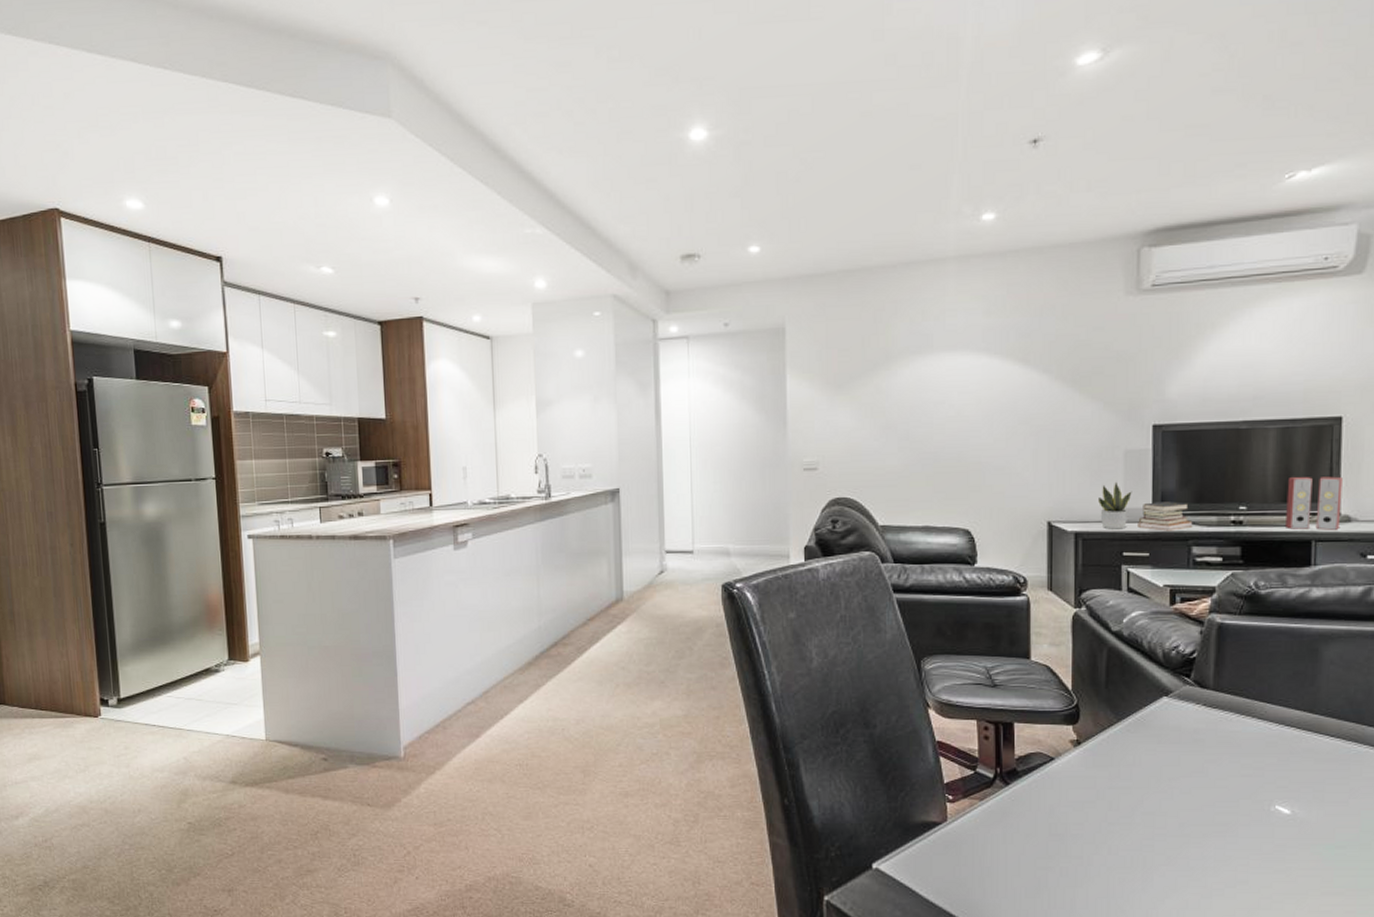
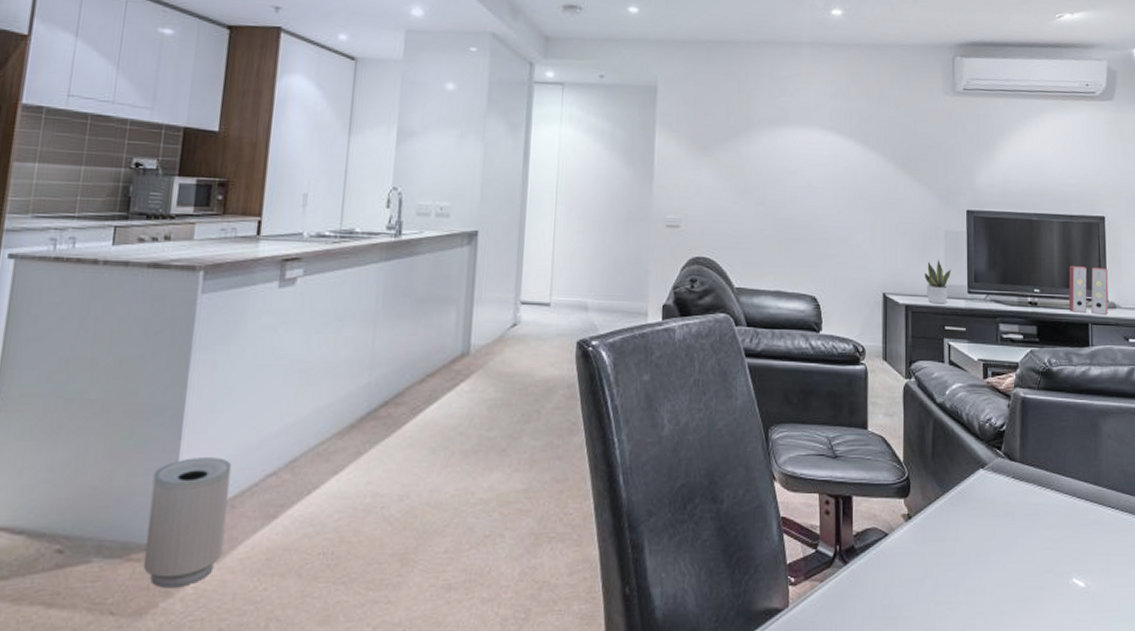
trash can: none [381,690,442,788] -> present [143,457,232,588]
books: present [1138,502,1193,531] -> none [956,280,999,308]

